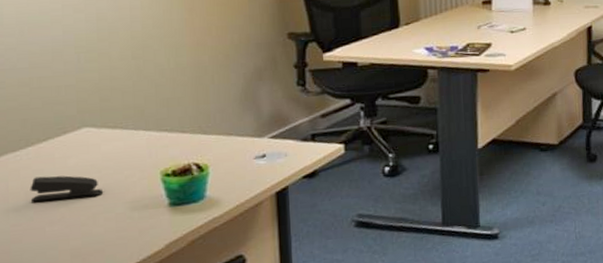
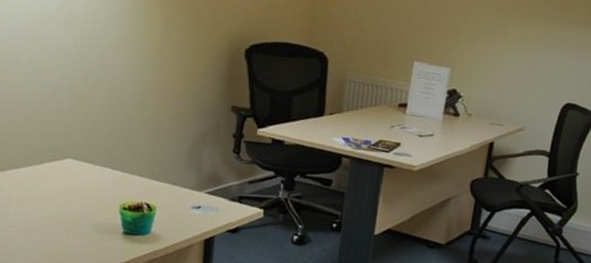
stapler: present [30,175,103,202] -> none [25,191,76,215]

